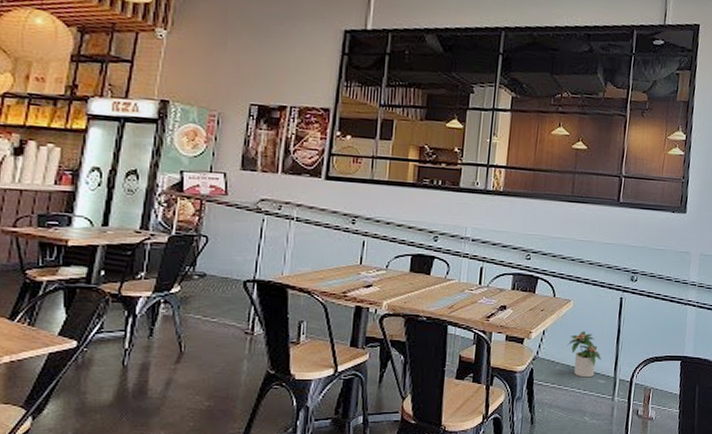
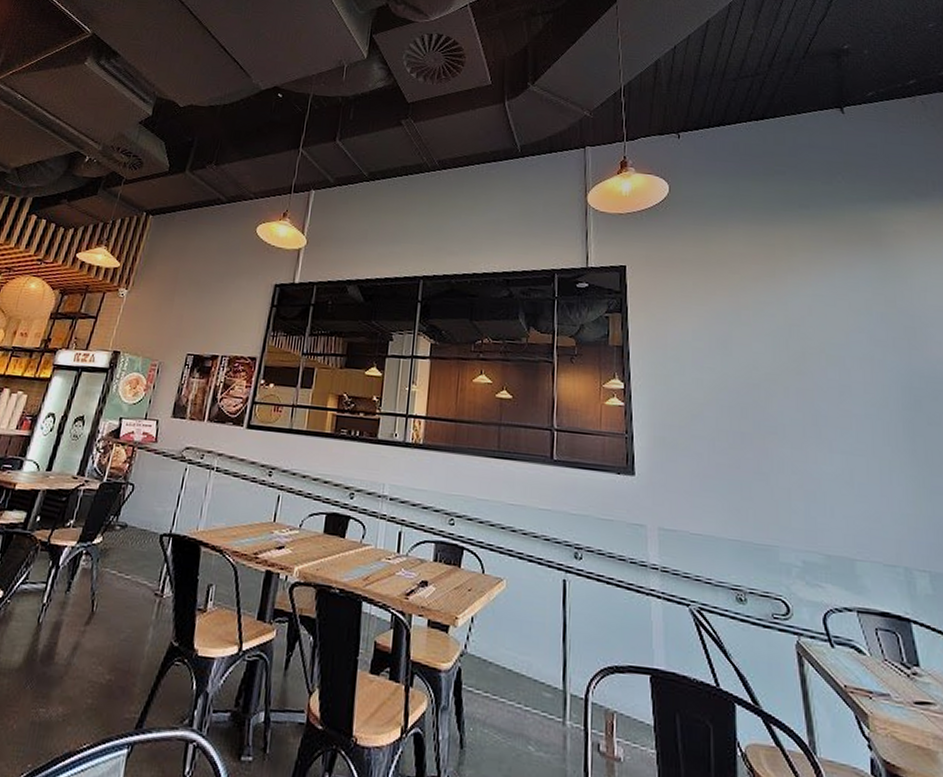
potted plant: present [567,331,602,378] -> none [501,621,545,688]

